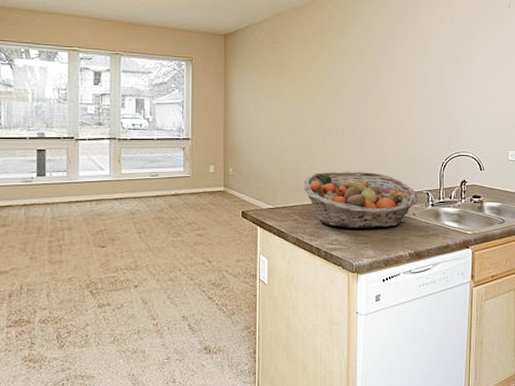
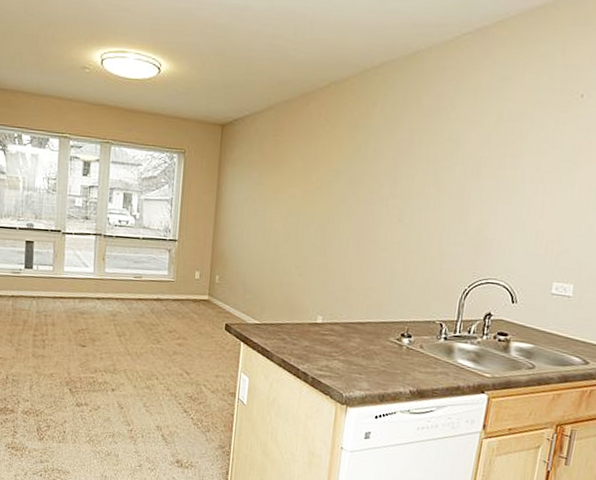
fruit basket: present [303,172,418,228] -> none [295,288,429,359]

